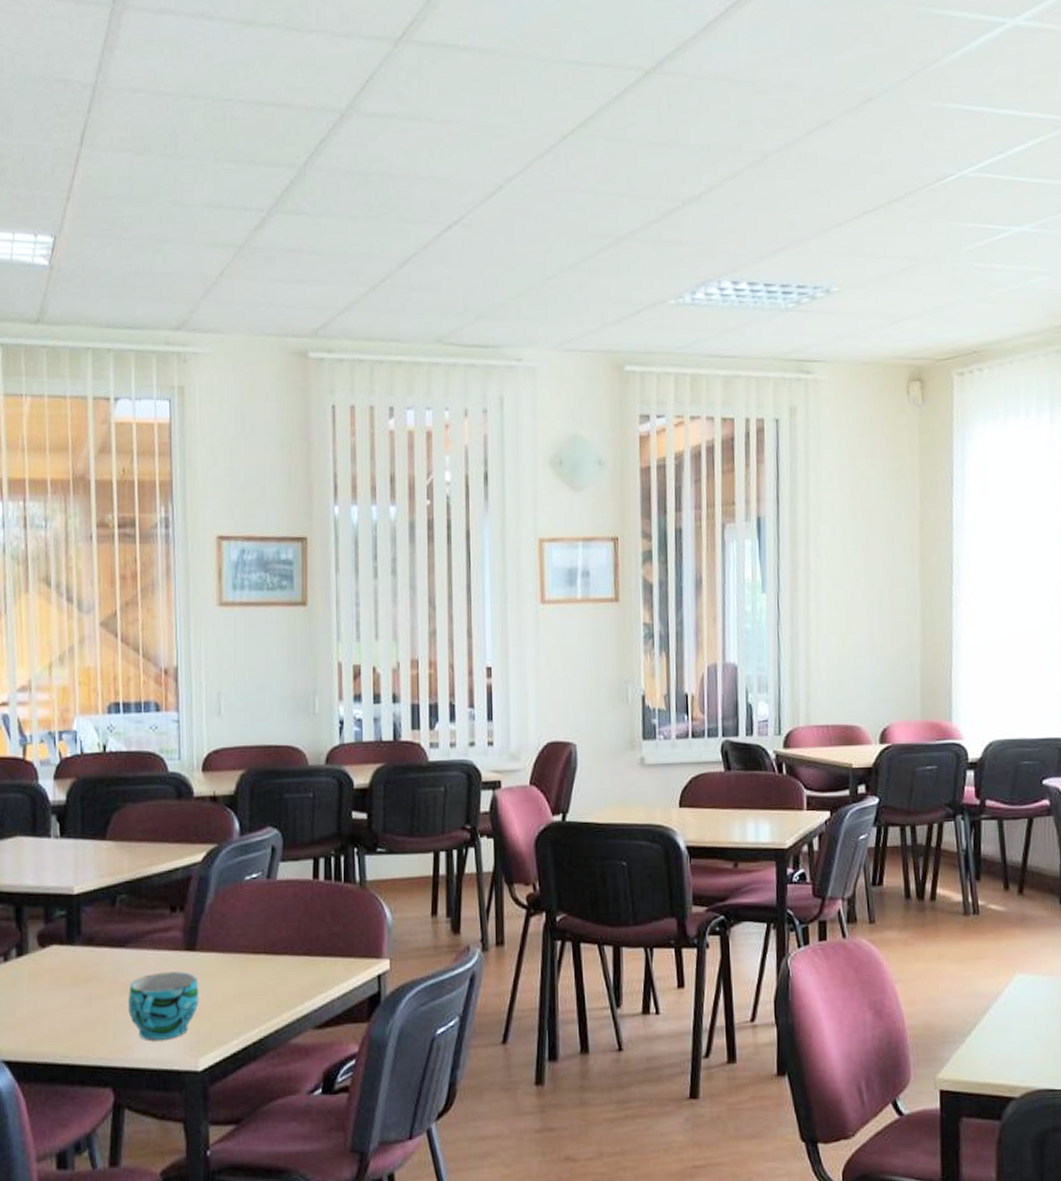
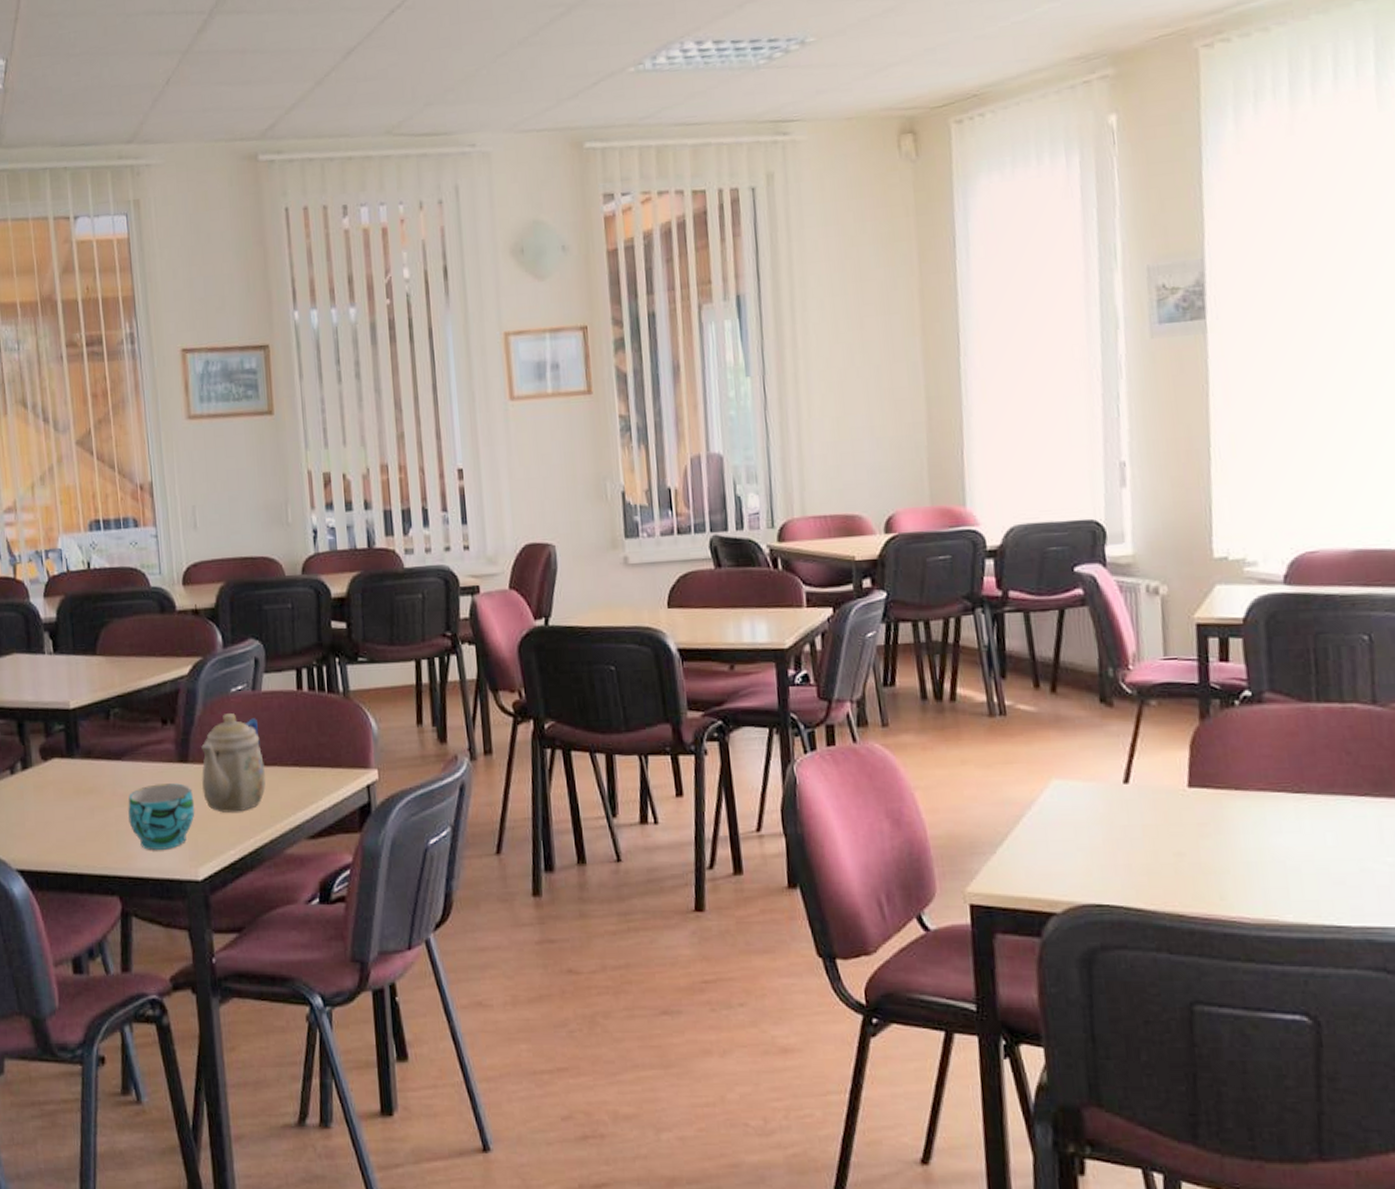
teapot: none [207,902,276,1002] -> present [201,713,266,813]

